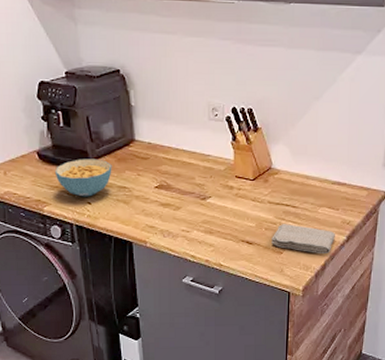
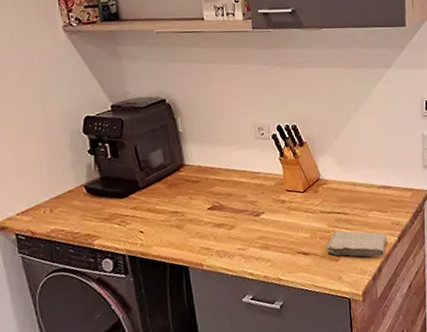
cereal bowl: present [54,159,112,197] -> none [103,186,164,227]

